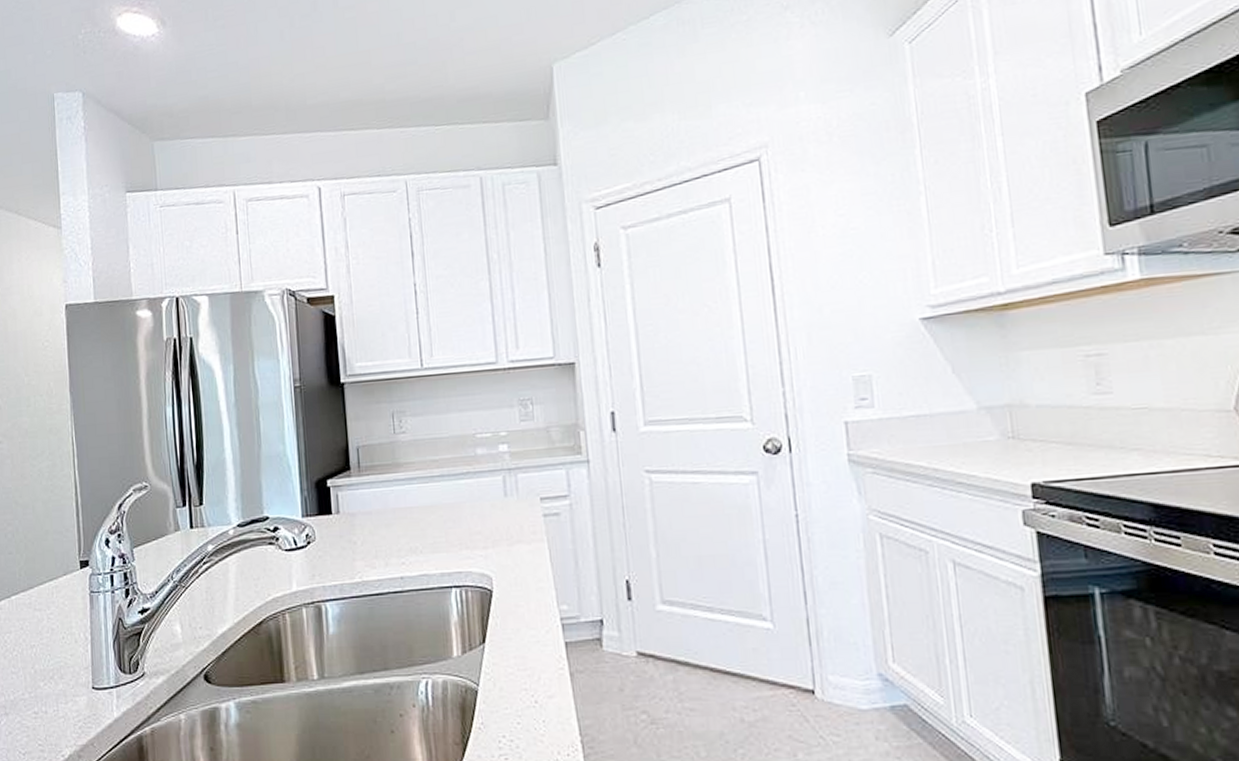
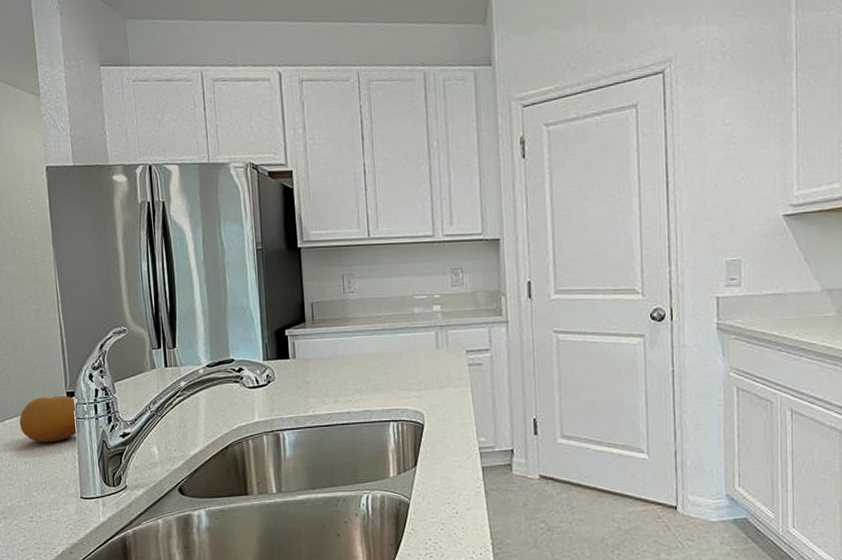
fruit: none [26,565,91,622] -> present [19,395,78,443]

